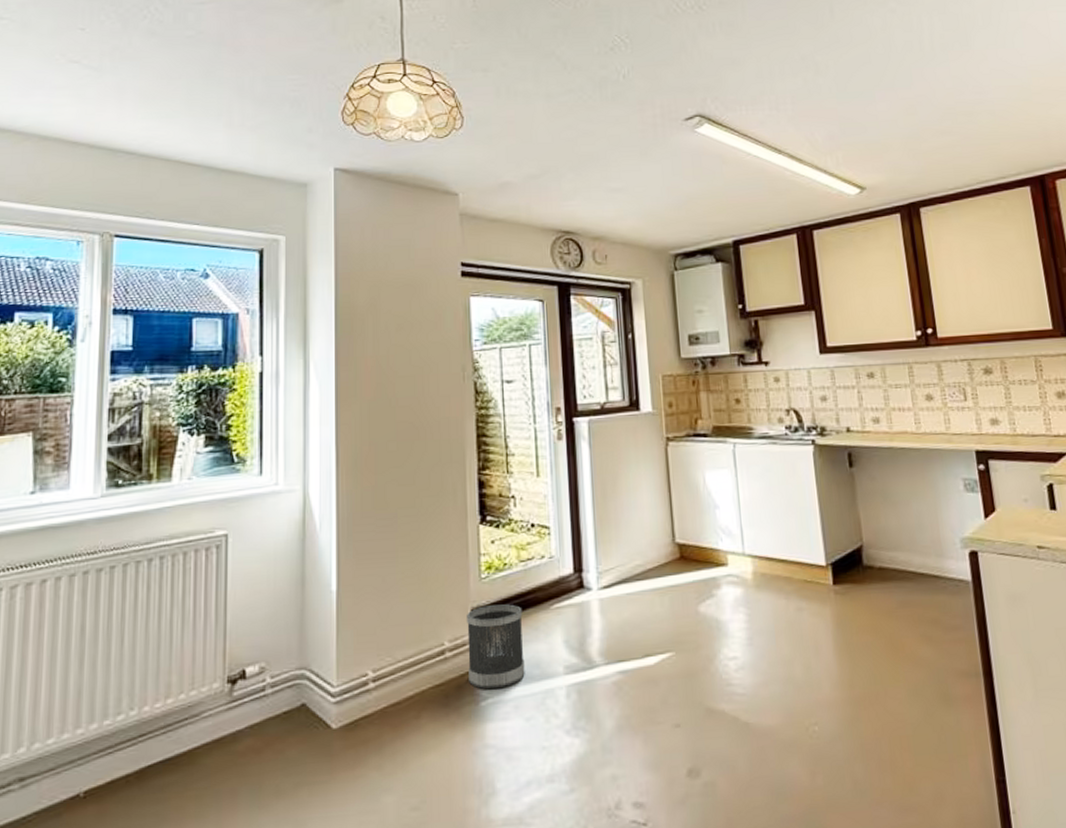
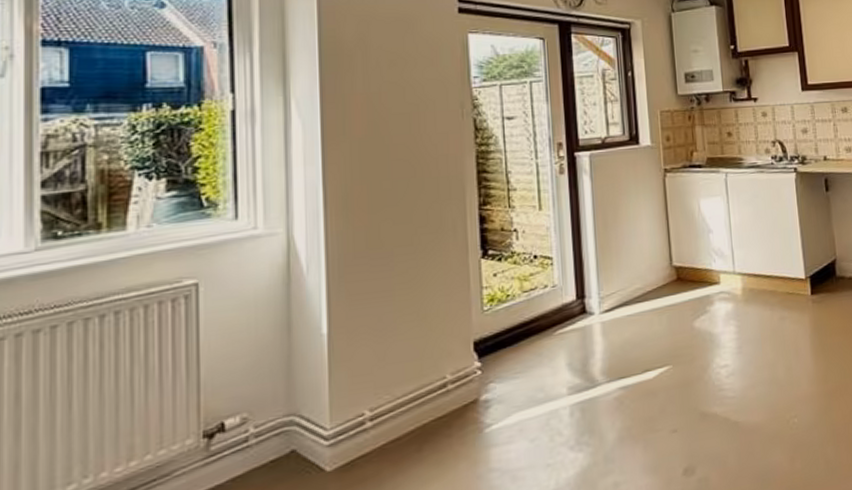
wastebasket: present [467,604,525,689] -> none [469,333,529,417]

